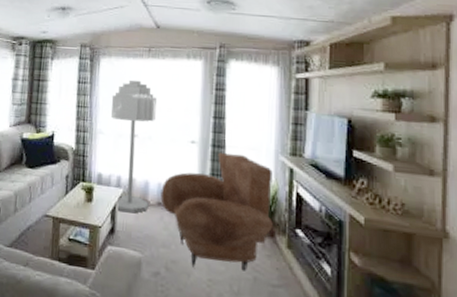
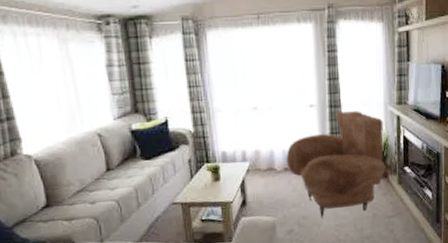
floor lamp: present [111,79,157,213] -> none [224,50,276,184]

